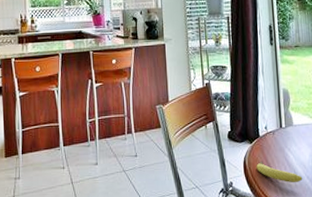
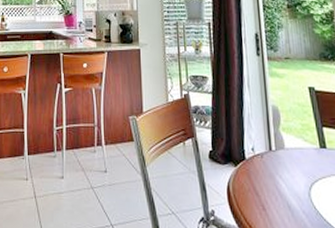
fruit: present [256,162,303,183] -> none [242,189,298,218]

